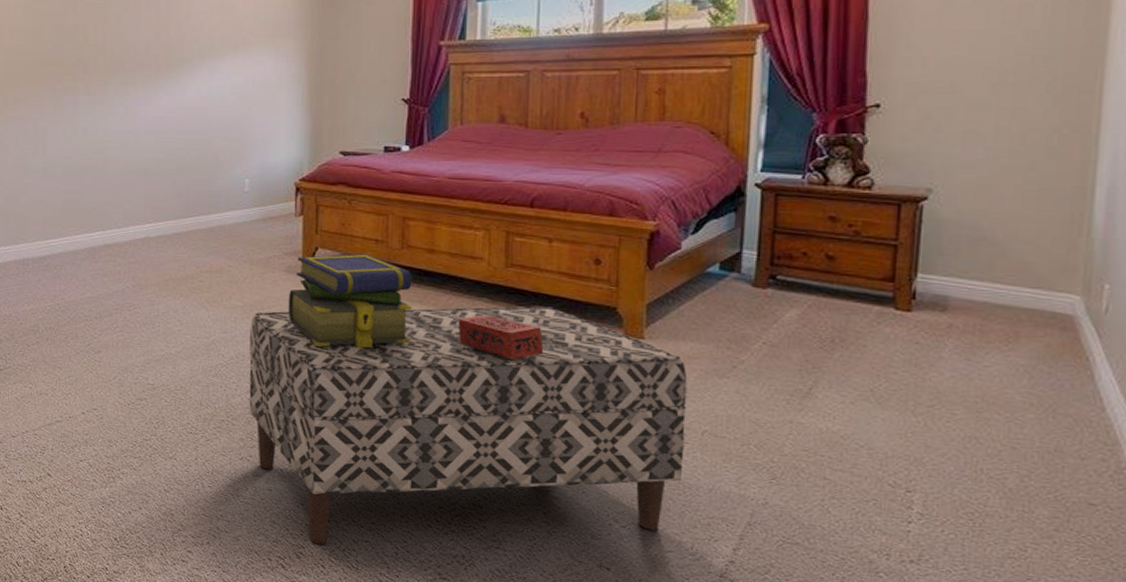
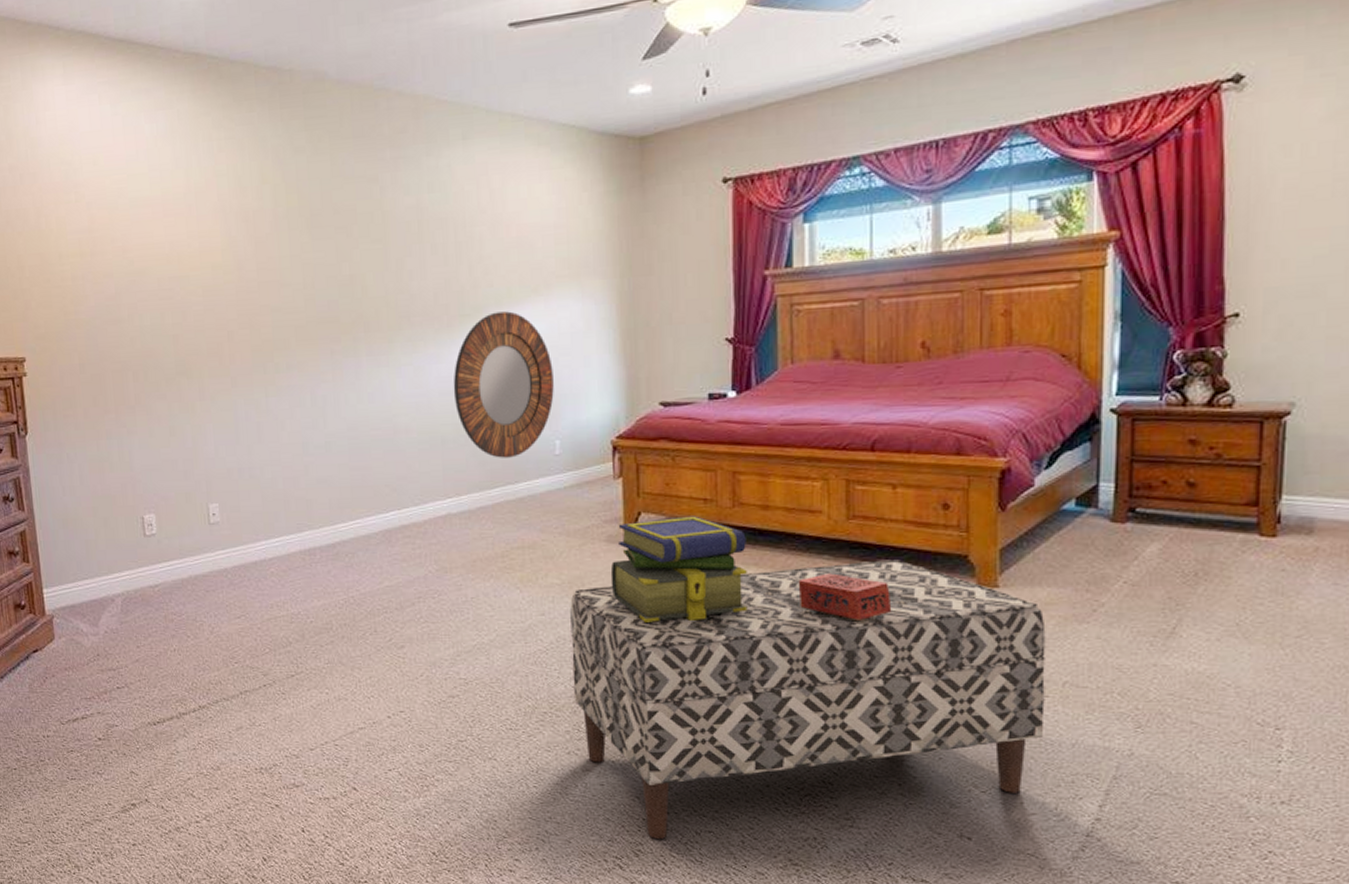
home mirror: none [157,64,246,192] -> present [453,311,554,458]

